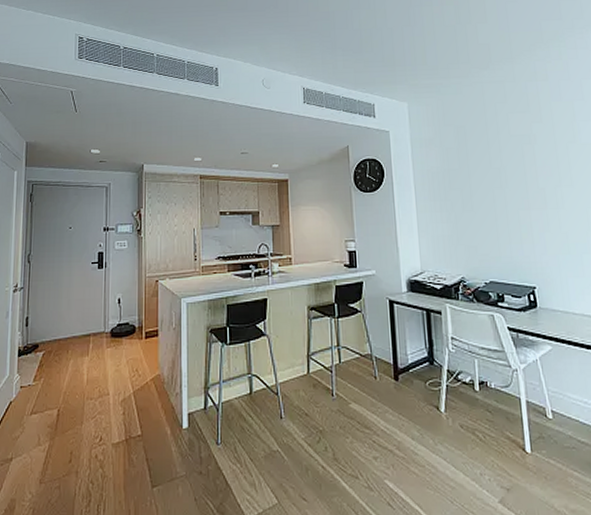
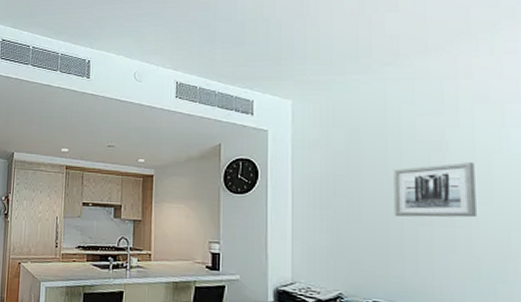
wall art: none [496,152,562,203] -> present [393,162,476,218]

